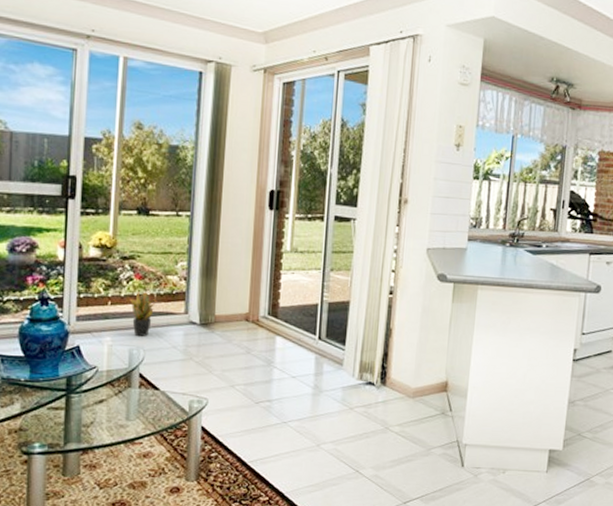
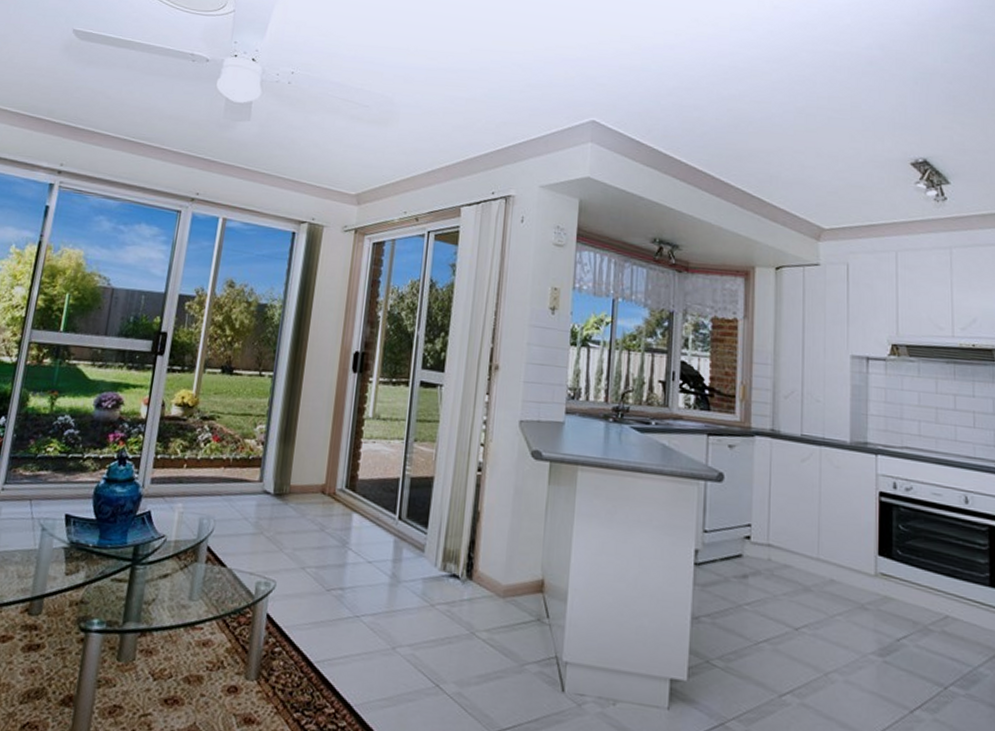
potted plant: present [129,291,157,336] -> none [205,455,233,505]

